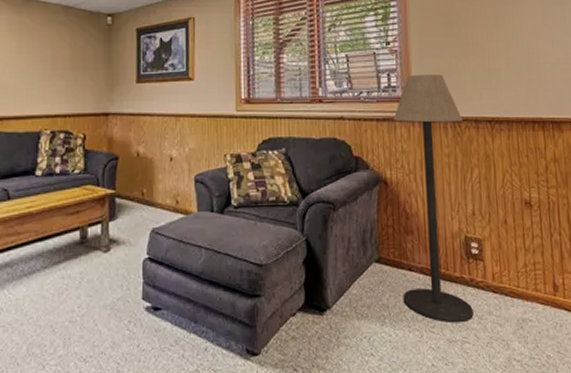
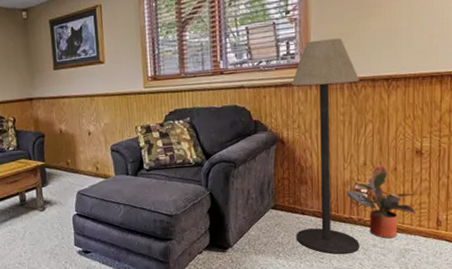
potted plant: none [453,215,530,305] -> present [344,164,415,239]

